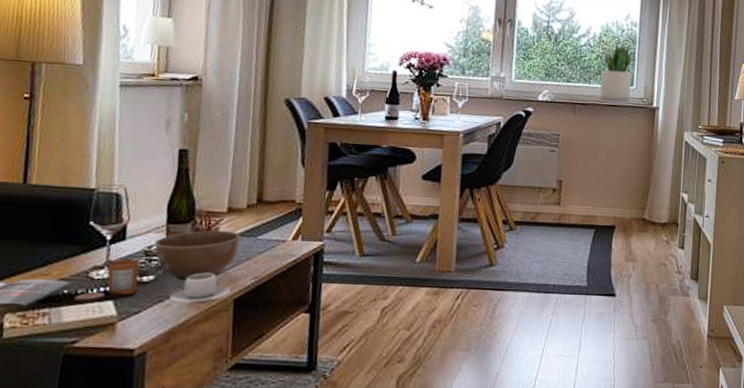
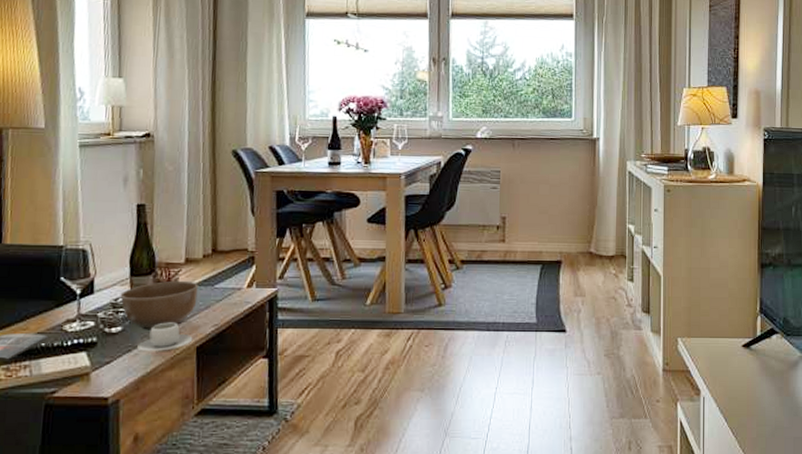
candle: present [73,259,139,304] -> none [50,312,108,356]
planter: present [600,42,634,103] -> none [538,73,571,135]

